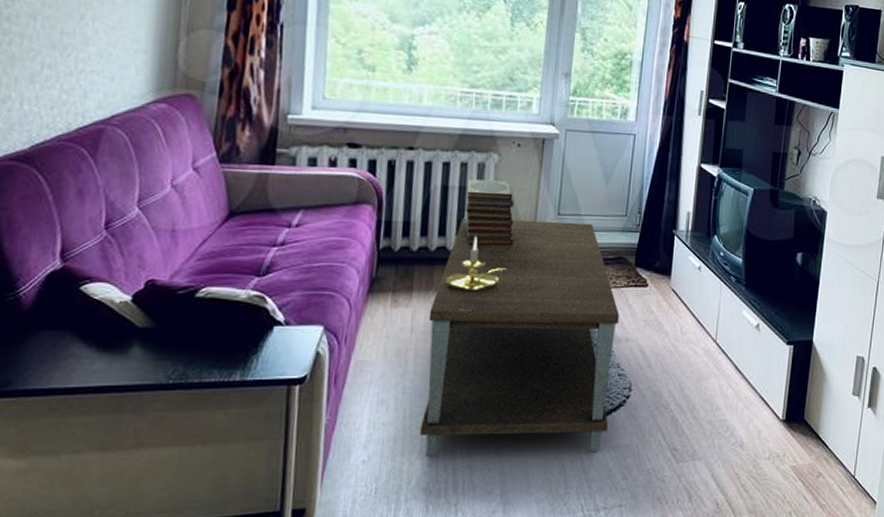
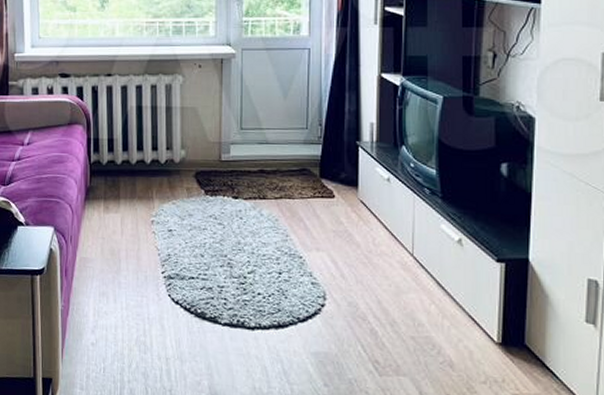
coffee table: present [420,218,619,457] -> none [135,134,308,356]
candle holder: present [445,236,507,292] -> none [145,150,198,200]
book stack: present [464,179,514,247] -> none [158,99,202,160]

